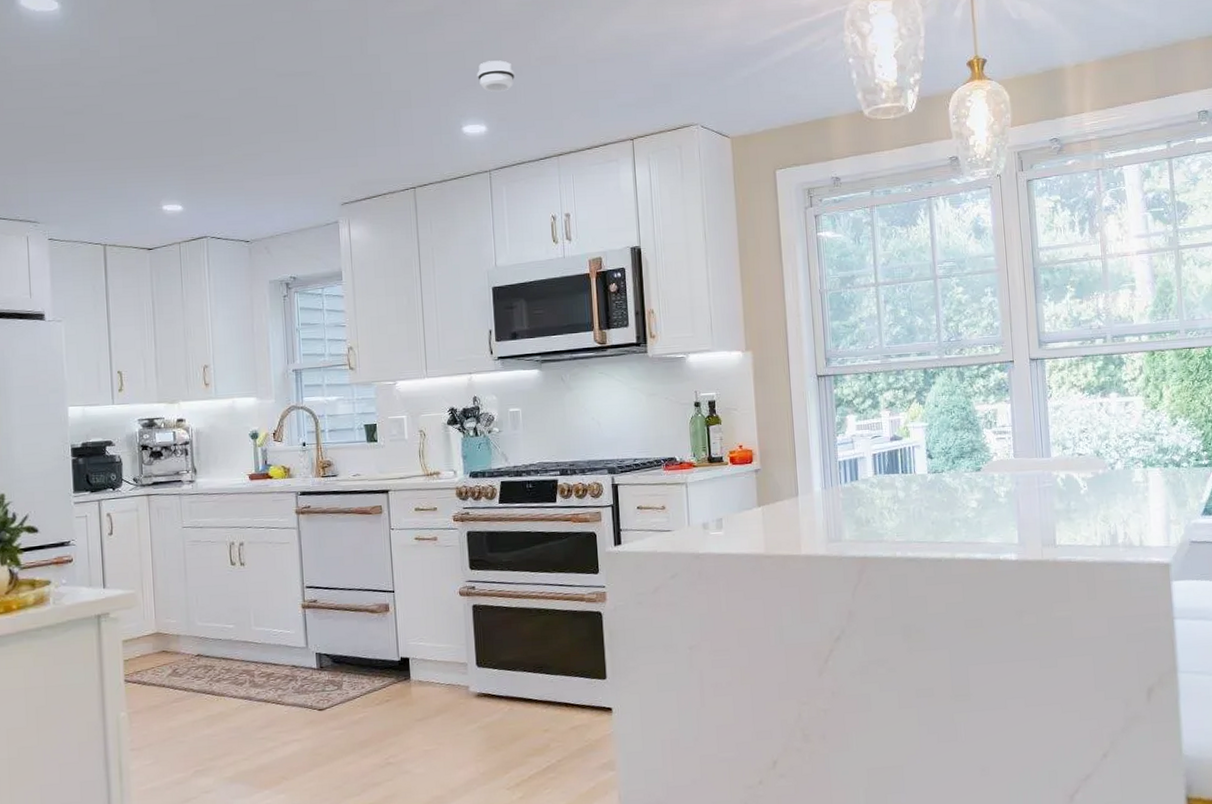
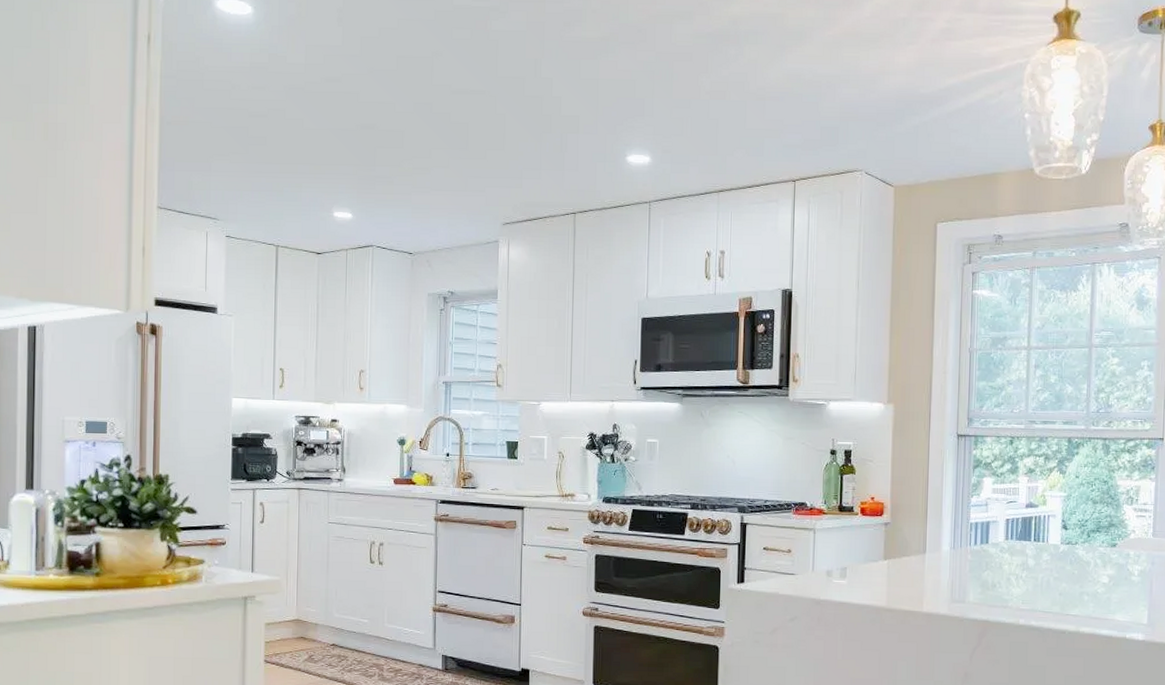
smoke detector: present [477,60,515,92] -> none [646,91,684,123]

